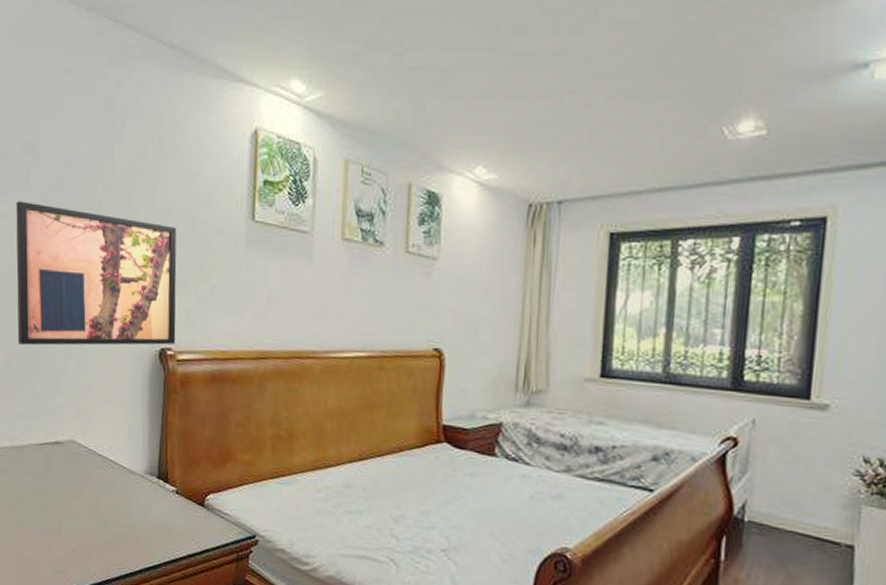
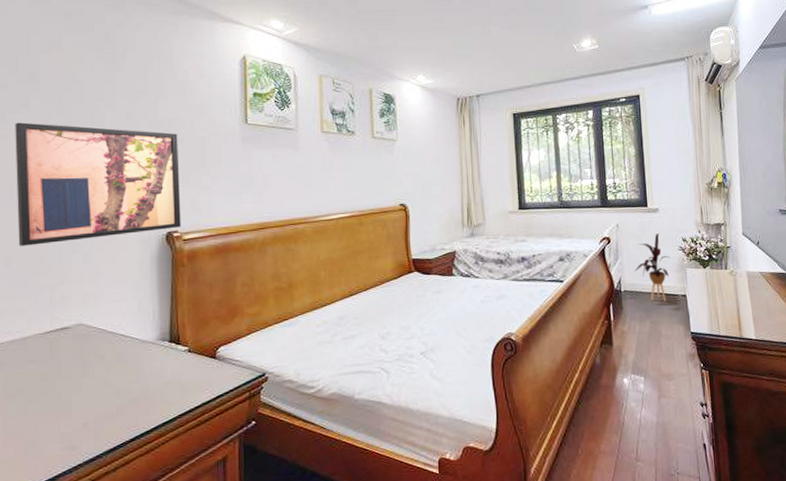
house plant: none [772,444,836,550] -> present [635,233,670,302]

